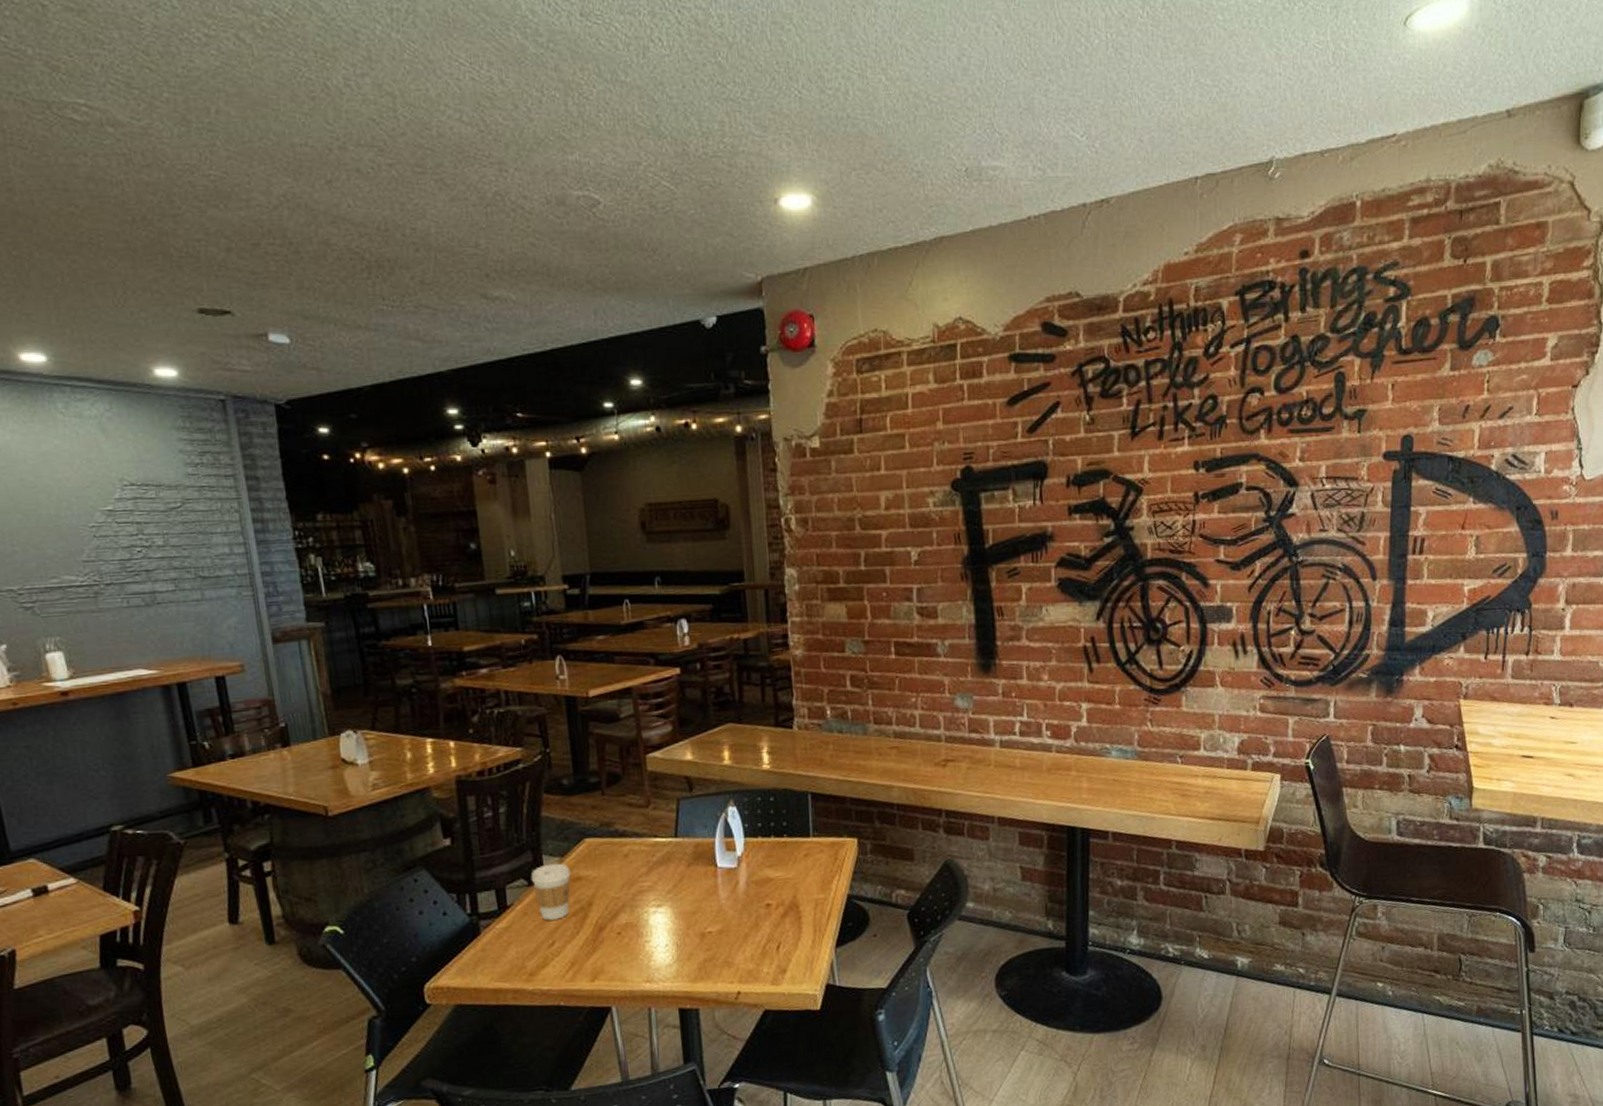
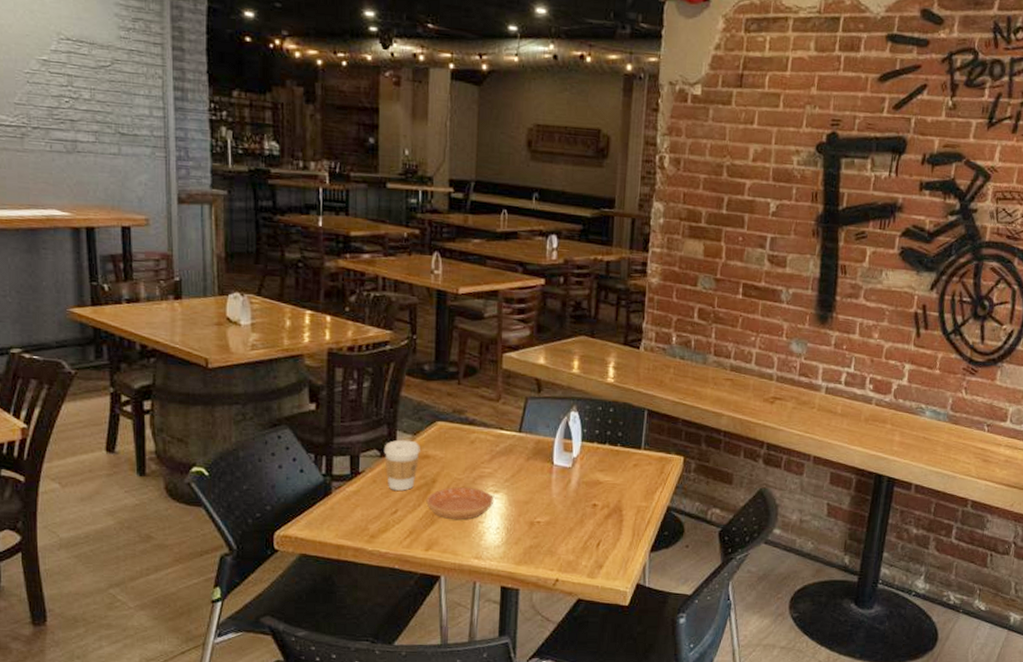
saucer: none [584,905,658,943] -> present [426,487,493,520]

